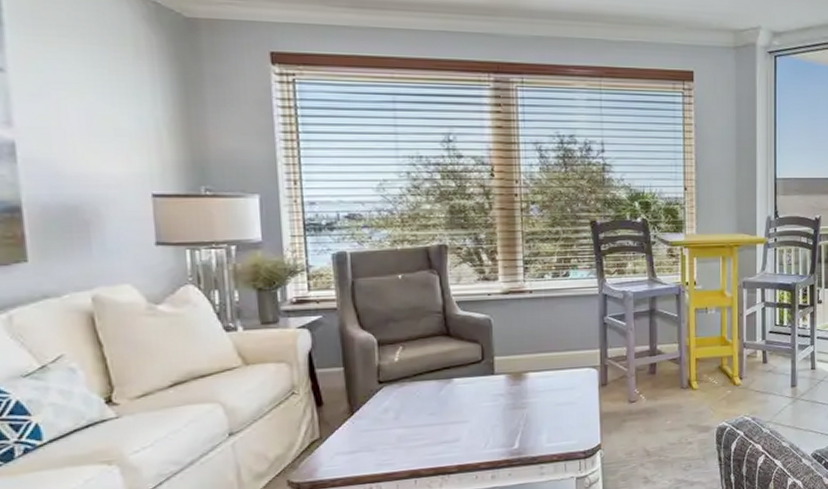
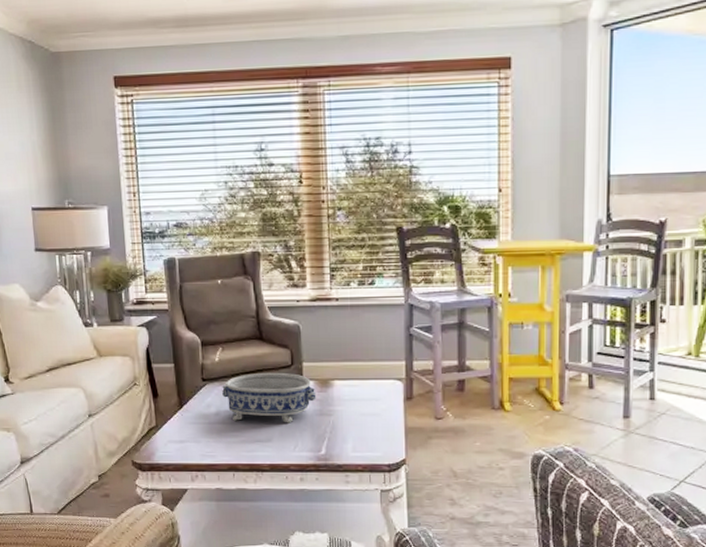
decorative bowl: none [402,368,509,424] -> present [222,372,317,423]

